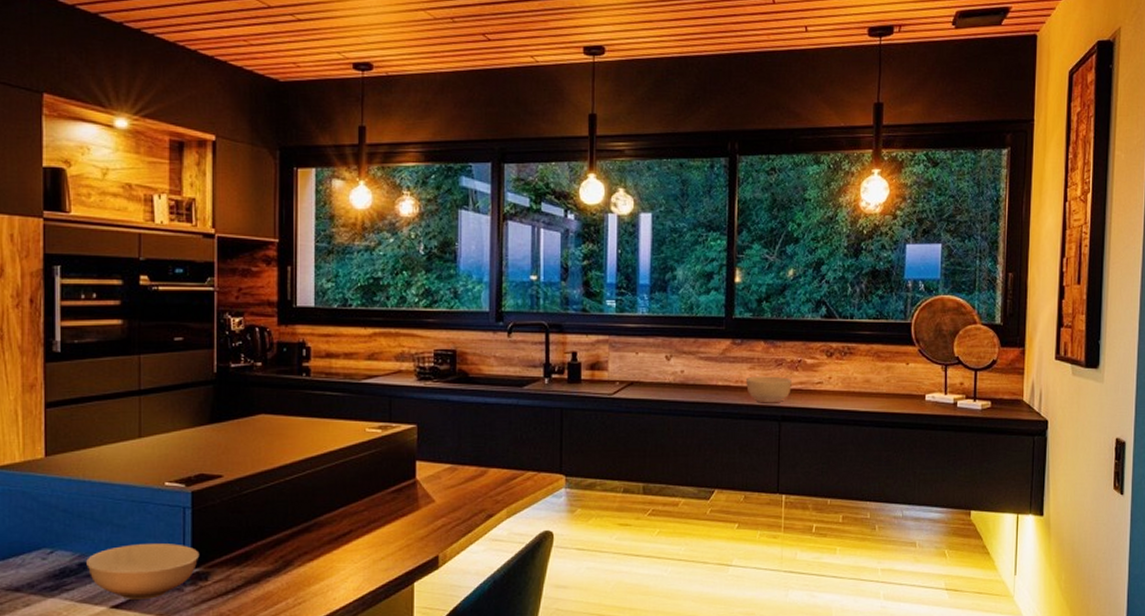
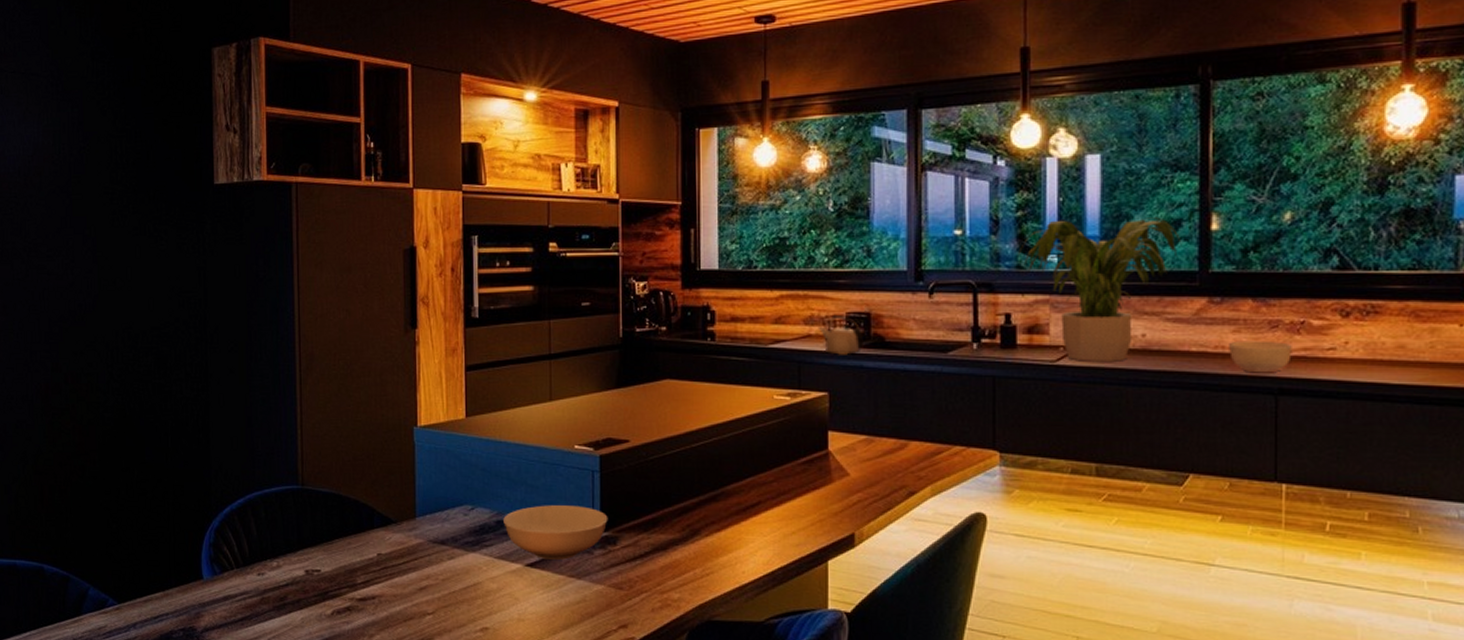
kettle: none [408,351,449,390] -> present [817,314,863,355]
potted plant: none [584,270,713,396] -> present [1018,217,1182,363]

